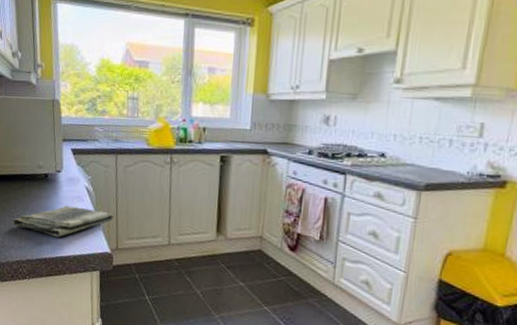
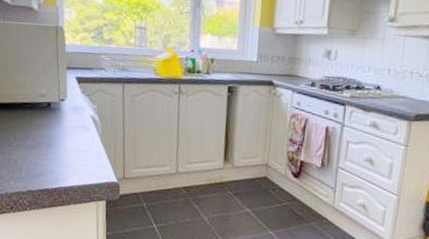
dish towel: present [12,205,113,237] -> none [11,135,120,167]

